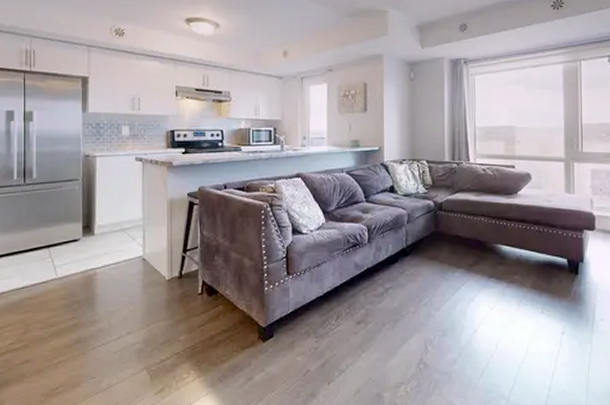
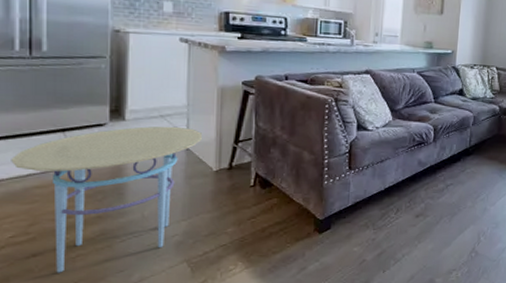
side table: none [10,239,157,378] -> present [11,126,203,273]

